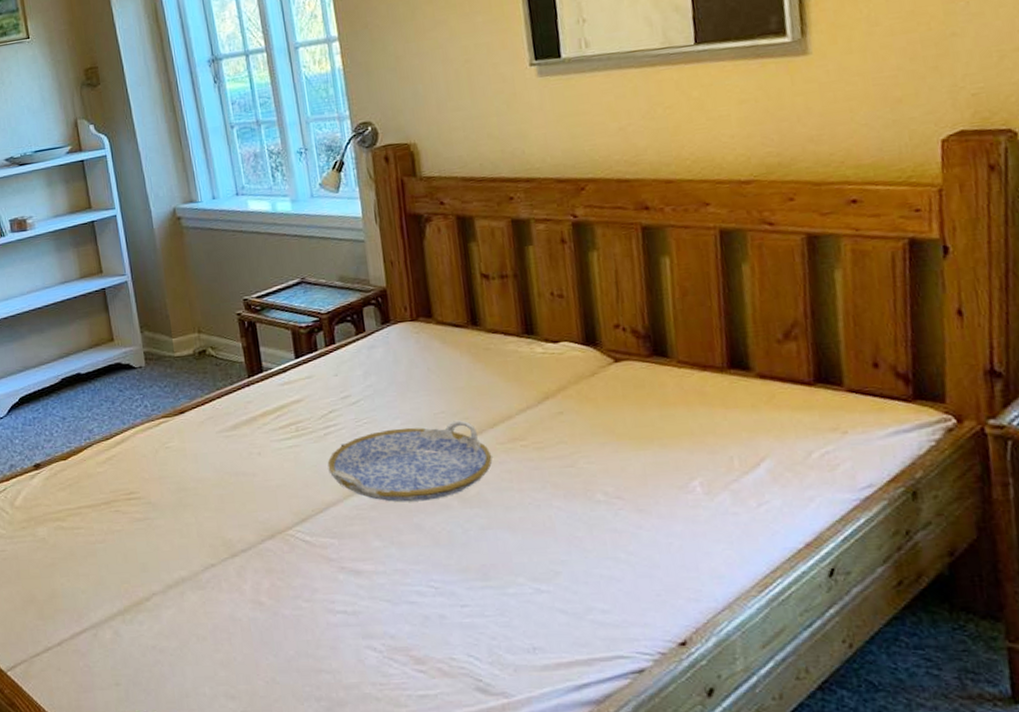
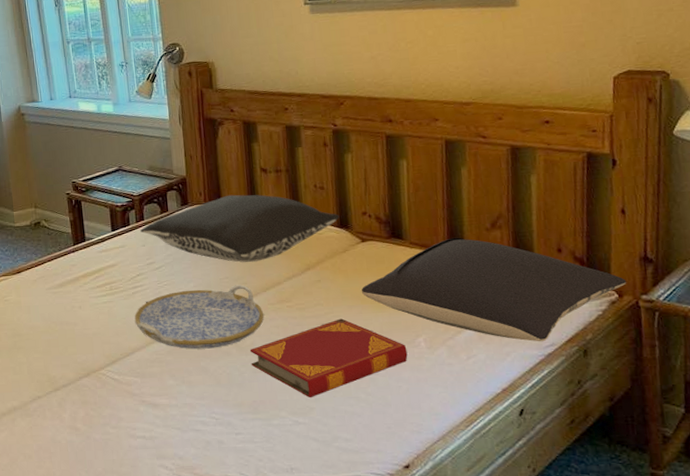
pillow: none [331,307,585,393] -> present [140,194,340,263]
hardback book: none [475,459,680,559] -> present [249,318,408,397]
pillow: none [617,352,968,483] -> present [362,237,627,342]

